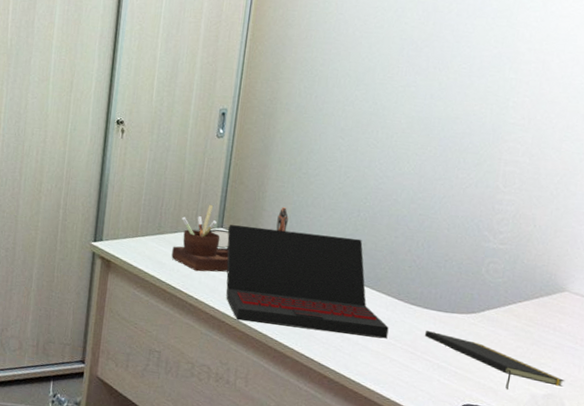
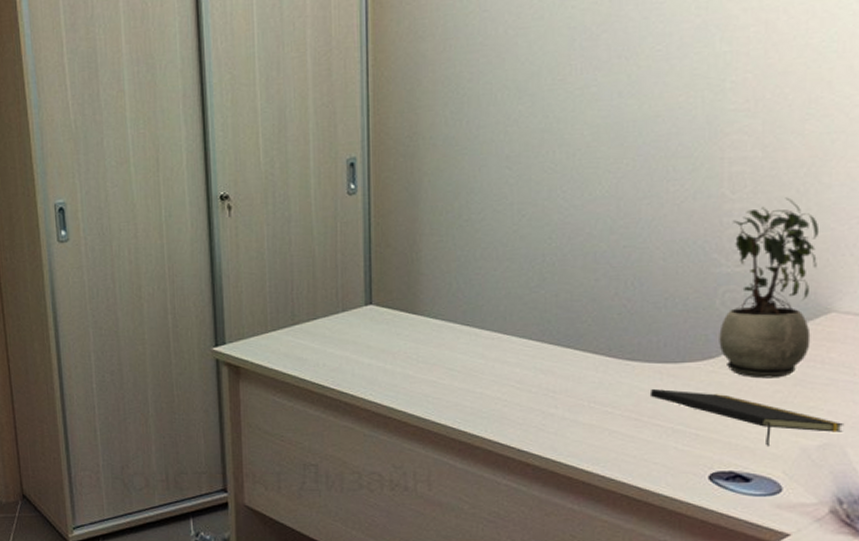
desk organizer: present [171,204,289,273] -> none [313,266,454,362]
laptop: present [226,225,389,339] -> none [378,290,602,413]
potted plant: none [480,197,564,337] -> present [719,197,820,379]

